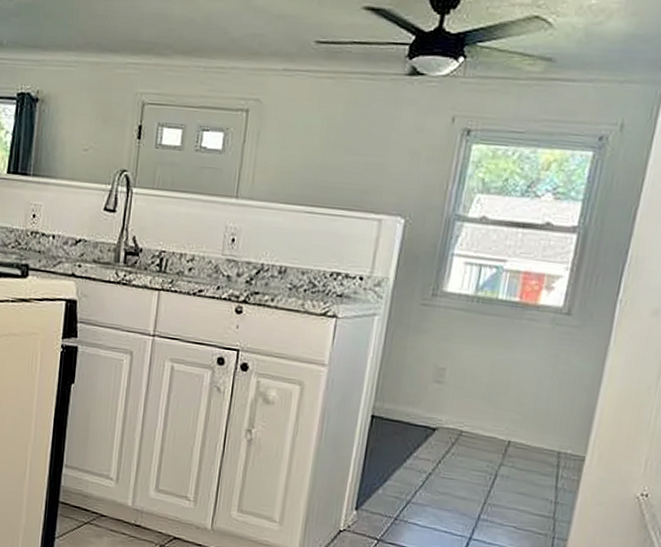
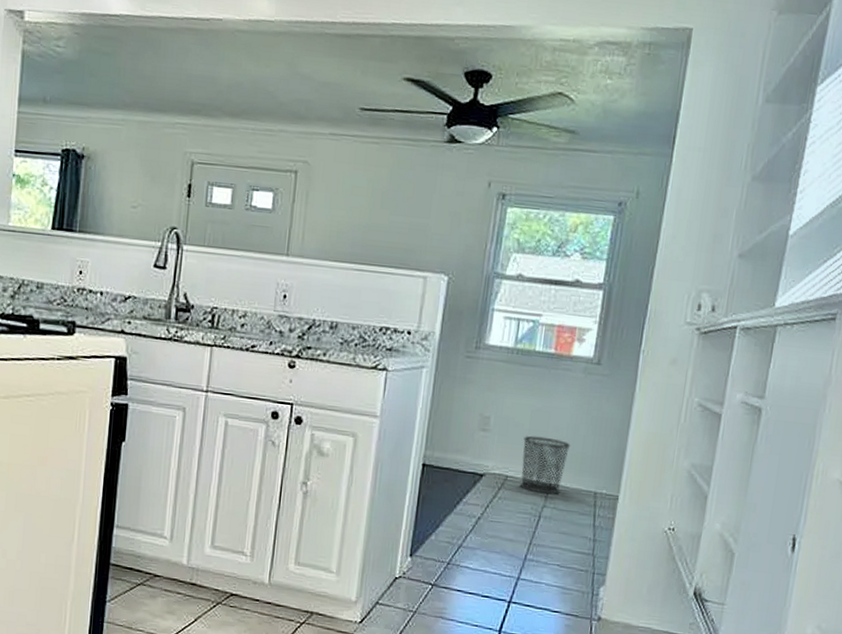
waste bin: none [475,389,534,453] -> present [519,435,571,495]

